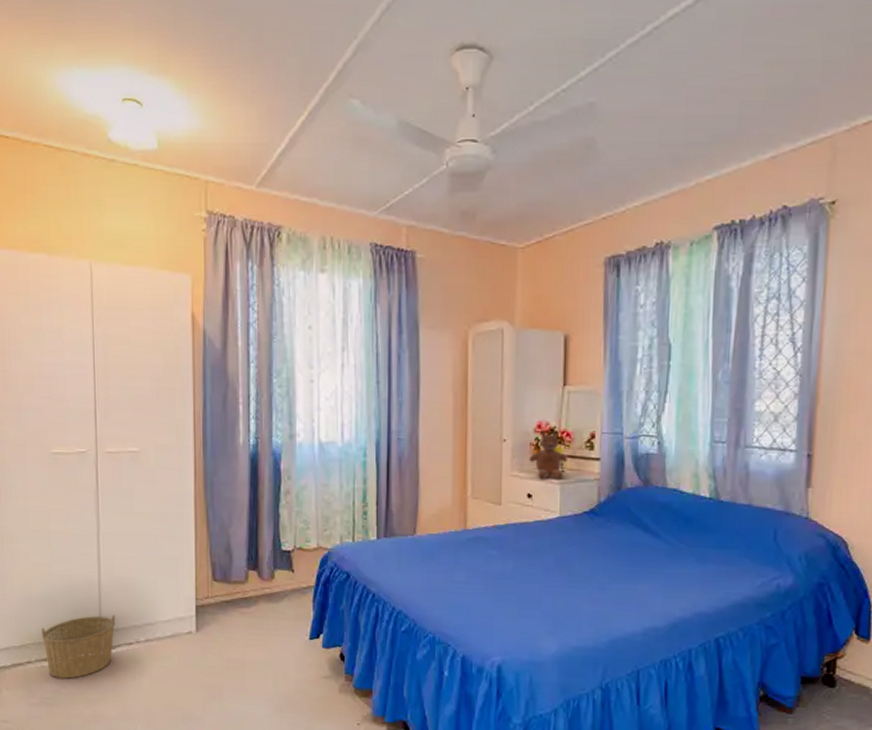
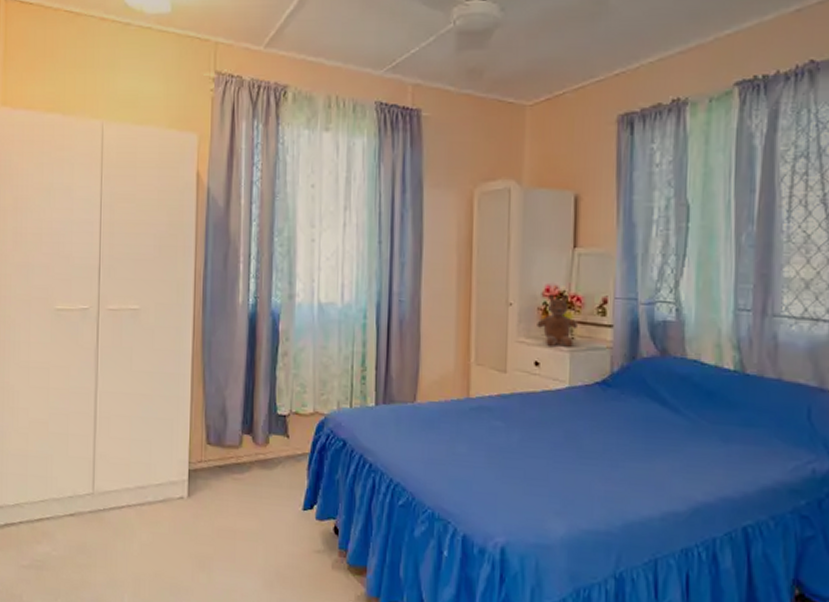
basket: present [41,615,116,679] -> none [35,476,109,542]

